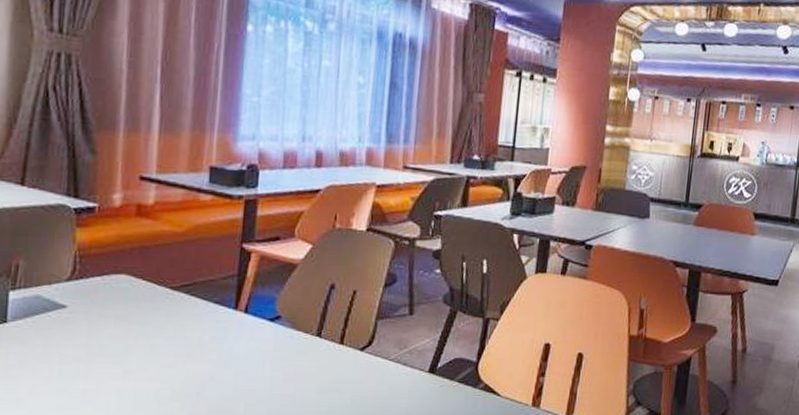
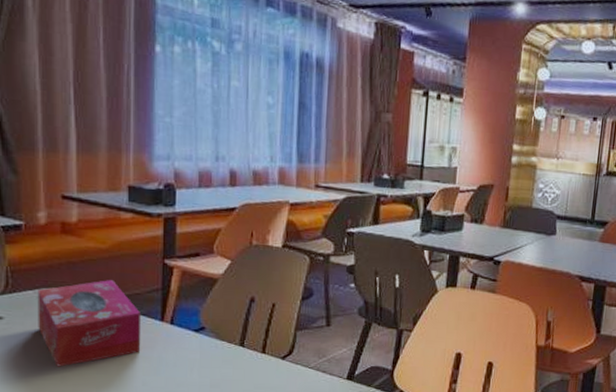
tissue box: none [103,265,215,360] -> present [37,280,142,367]

